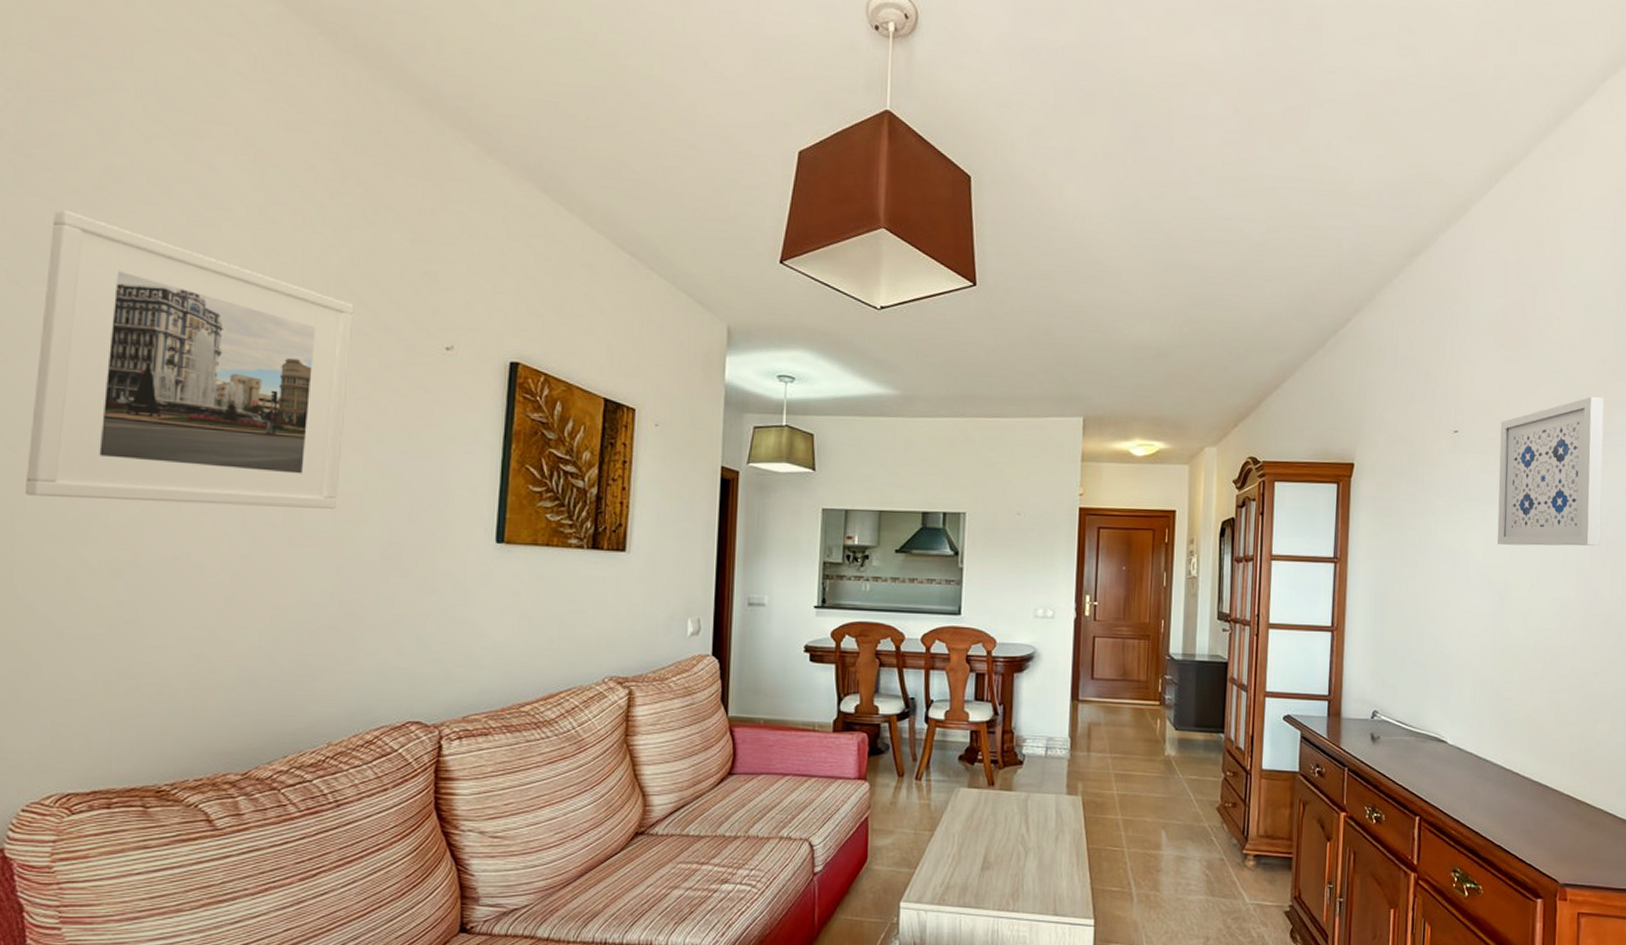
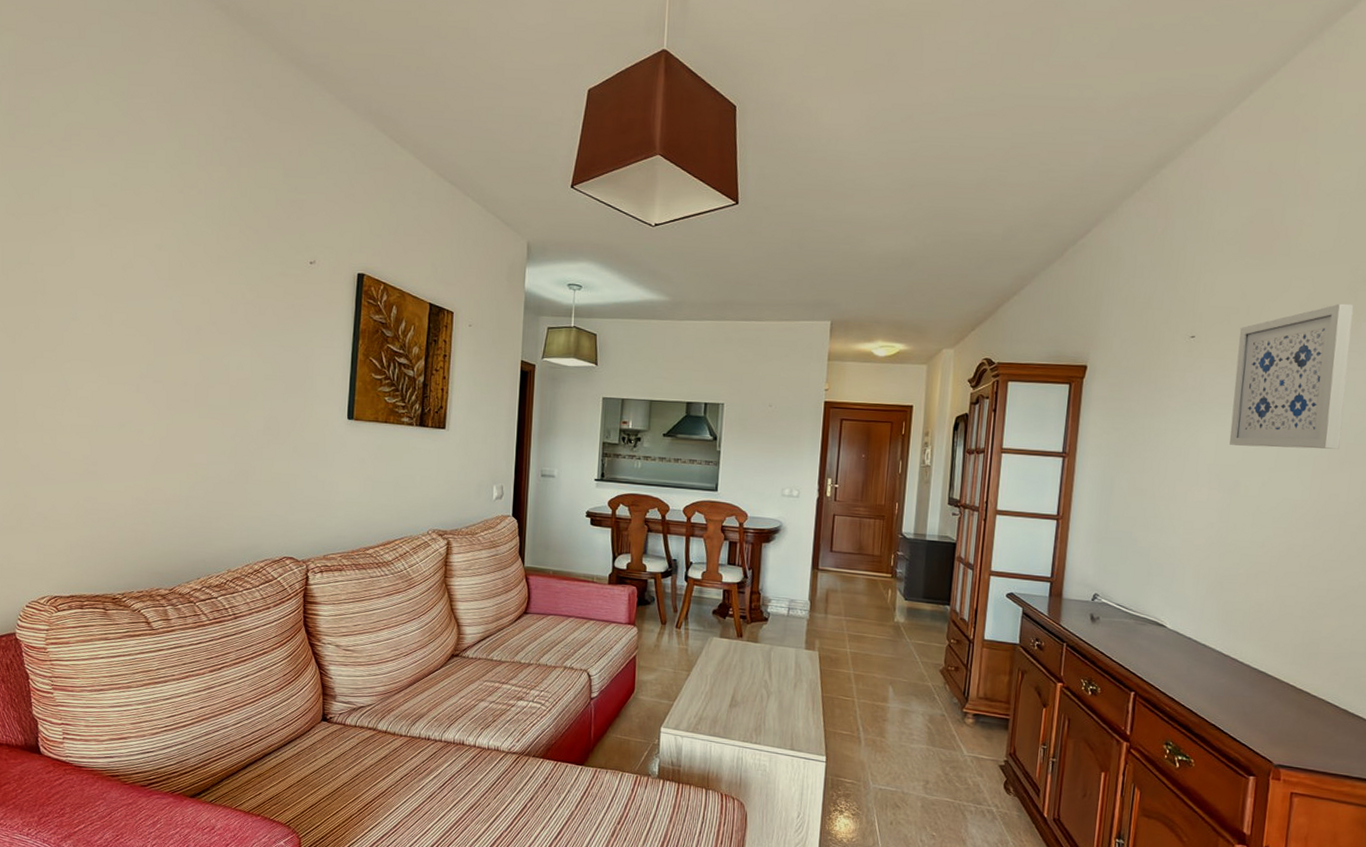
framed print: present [24,210,354,509] -> none [22,158,243,390]

